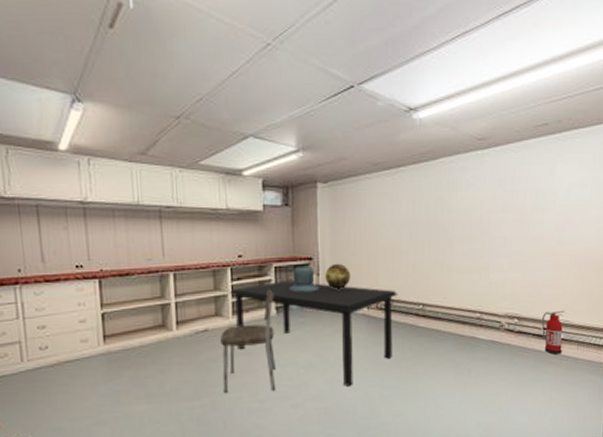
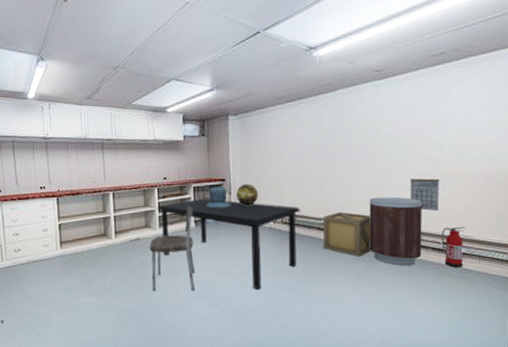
wooden crate: none [421,295,472,345] -> present [322,211,372,257]
trash can: none [470,279,524,355] -> present [369,197,423,266]
calendar: none [511,258,541,295] -> present [409,178,439,212]

